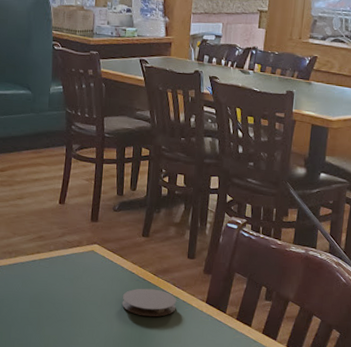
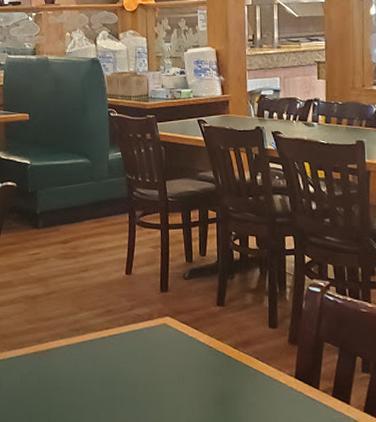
coaster: present [122,288,177,317] -> none [201,363,262,397]

